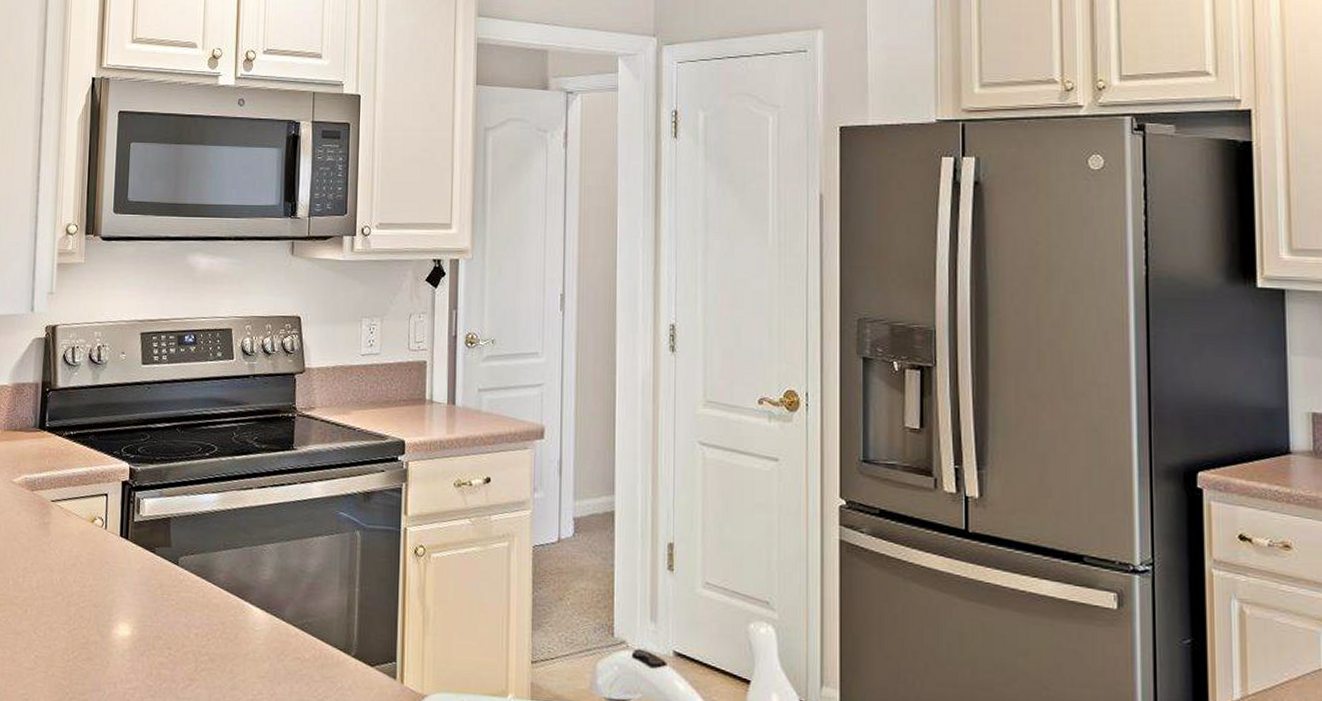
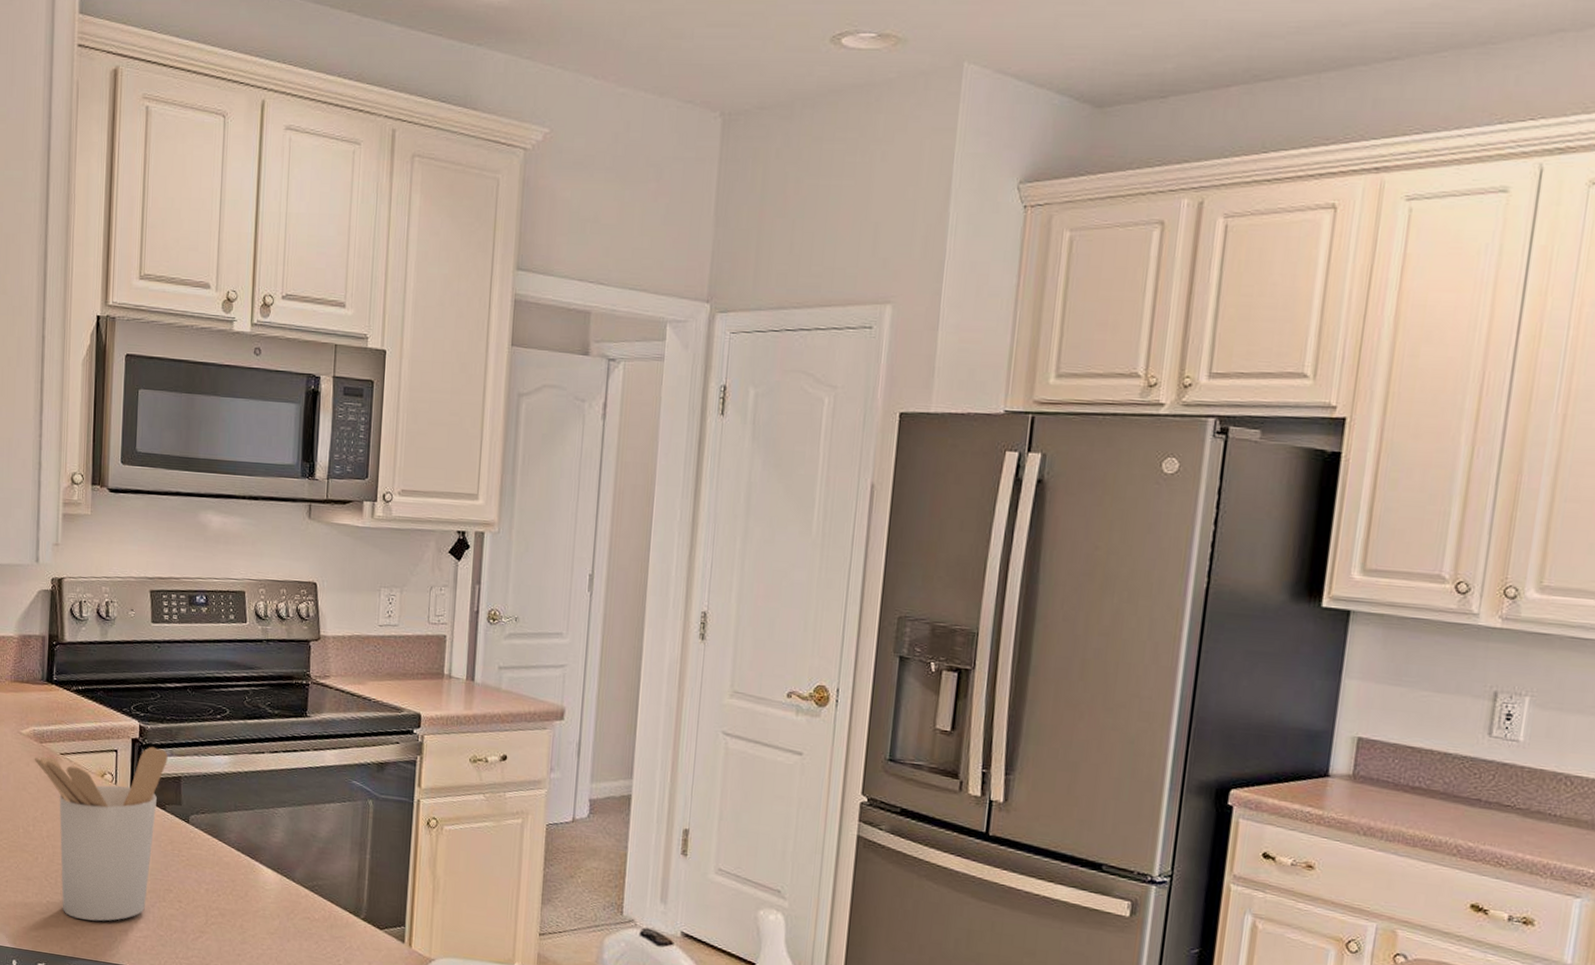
utensil holder: none [25,488,158,674] -> present [34,746,168,921]

